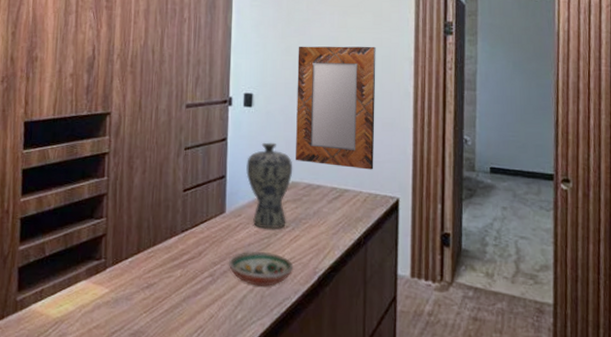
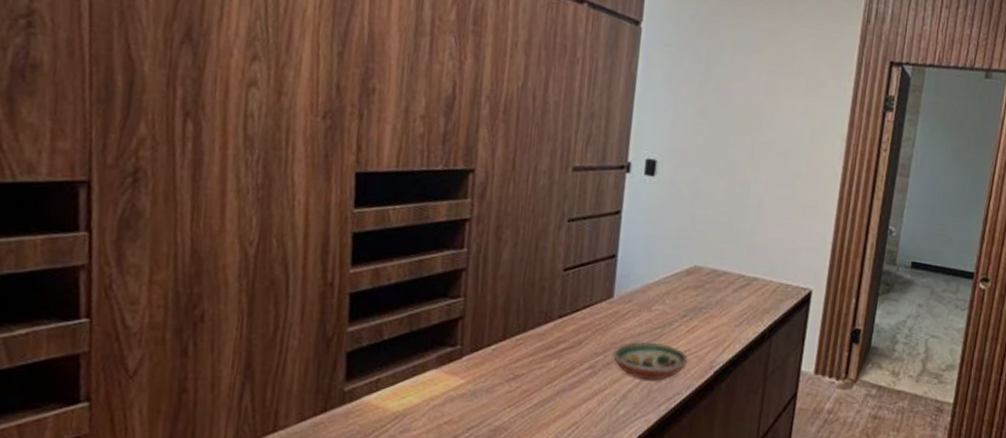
vase: present [246,142,293,229] -> none [641,218,697,318]
home mirror: present [296,46,376,170] -> none [701,107,806,258]

